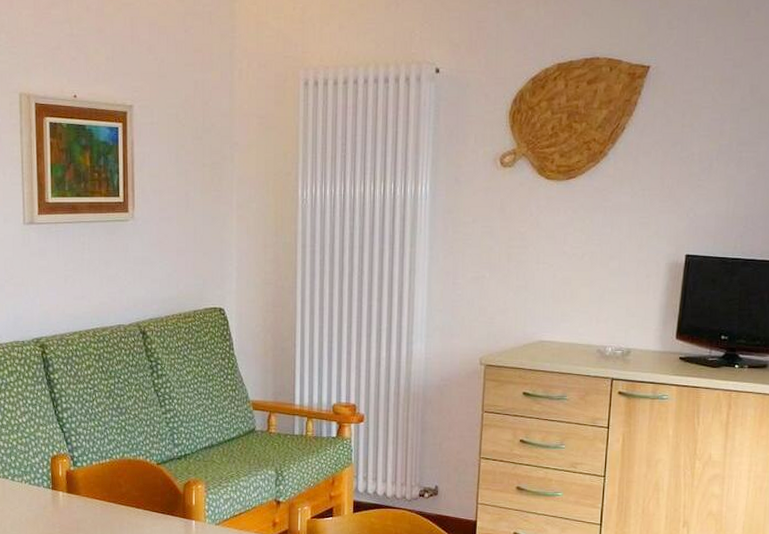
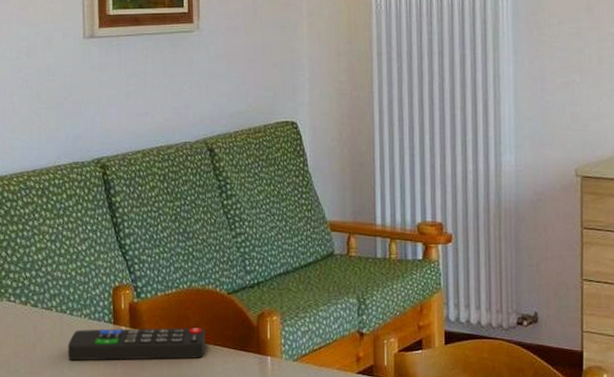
remote control: none [9,493,136,522] -> present [67,328,206,360]

